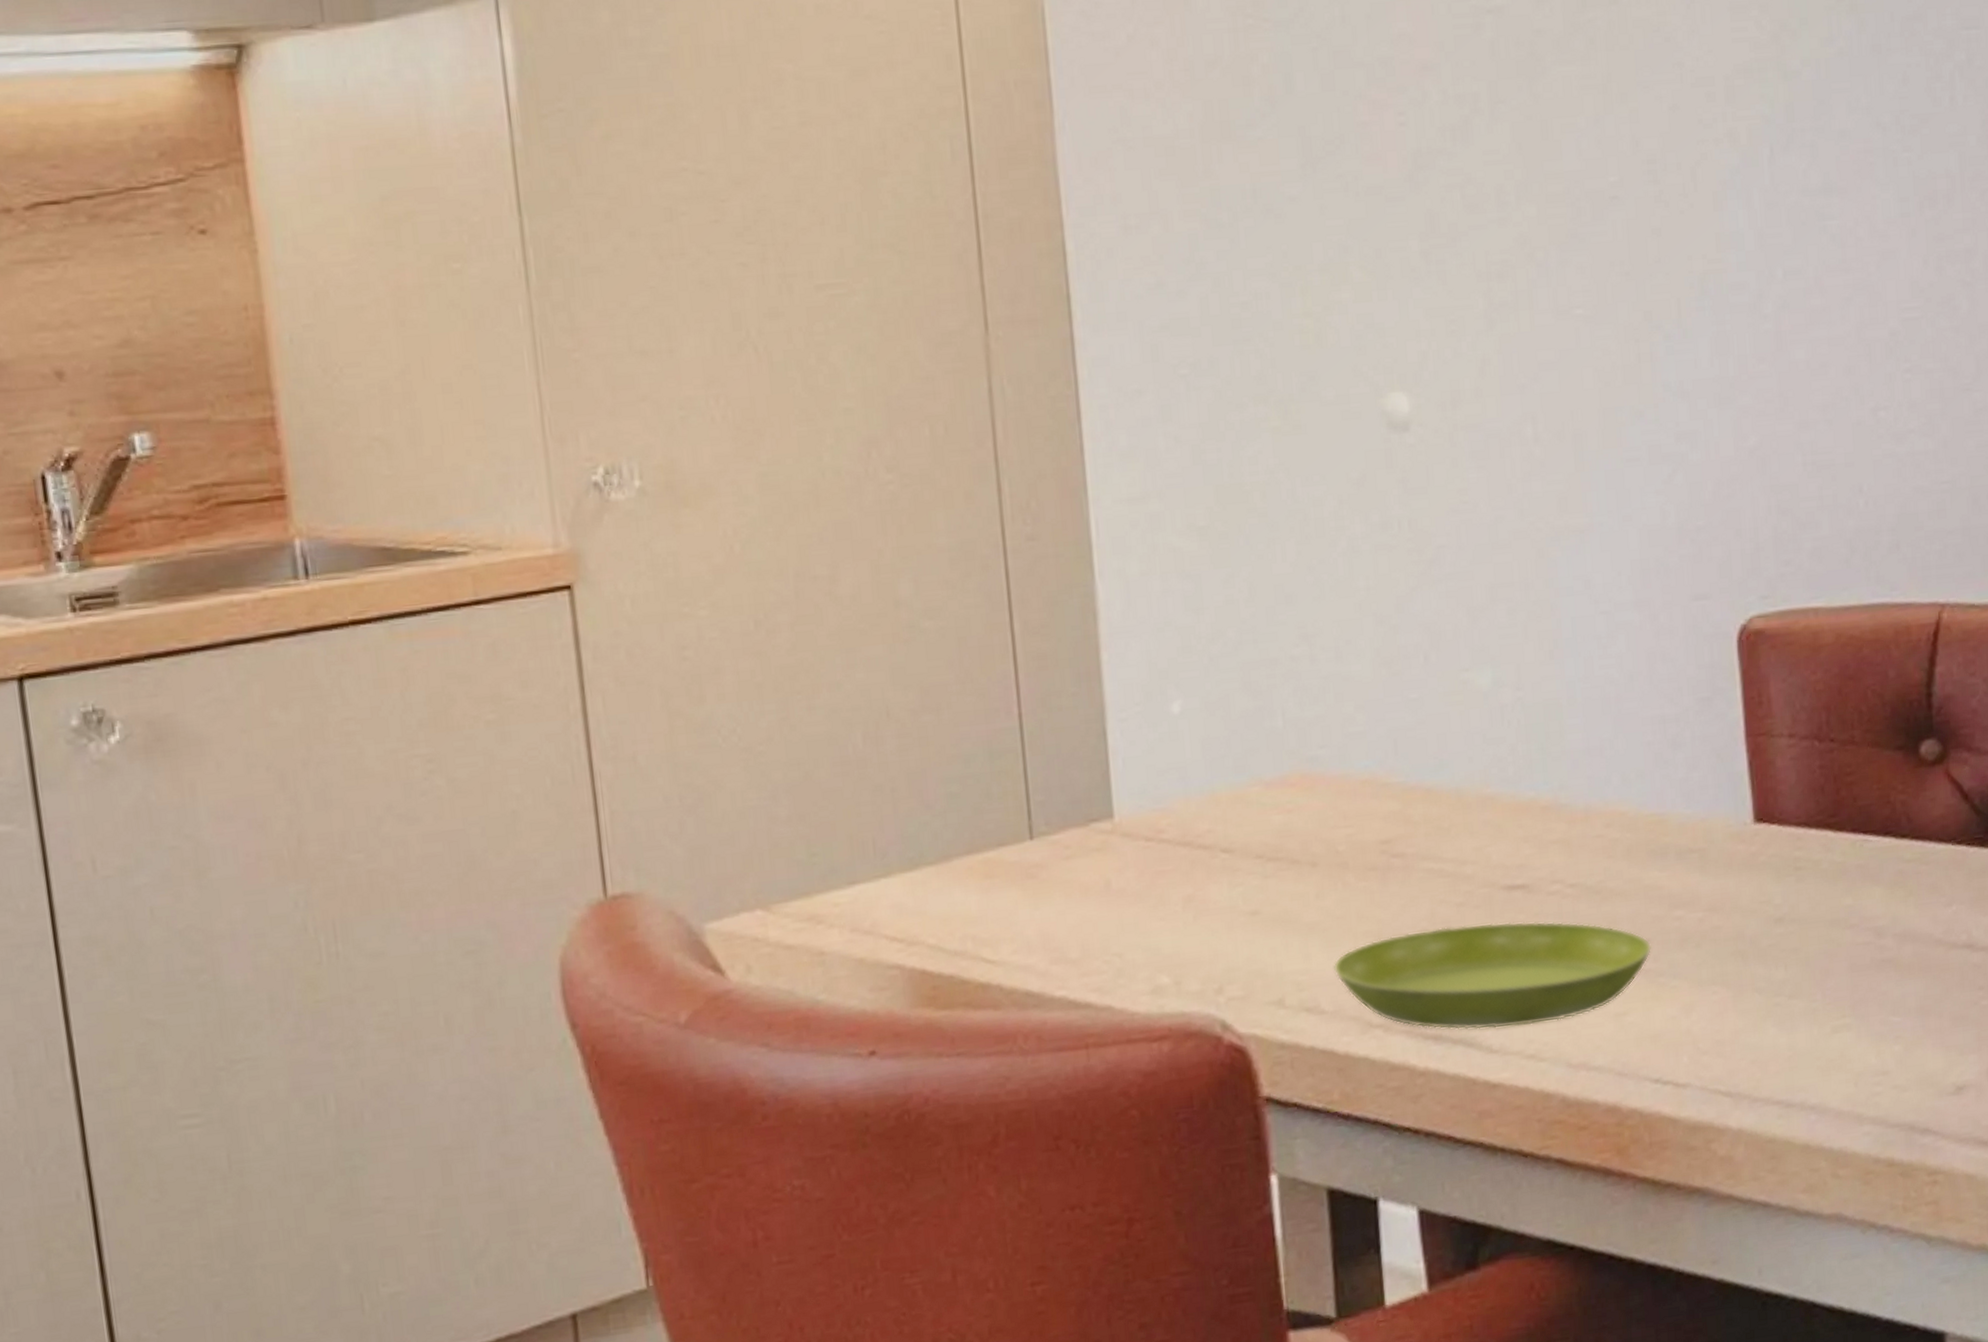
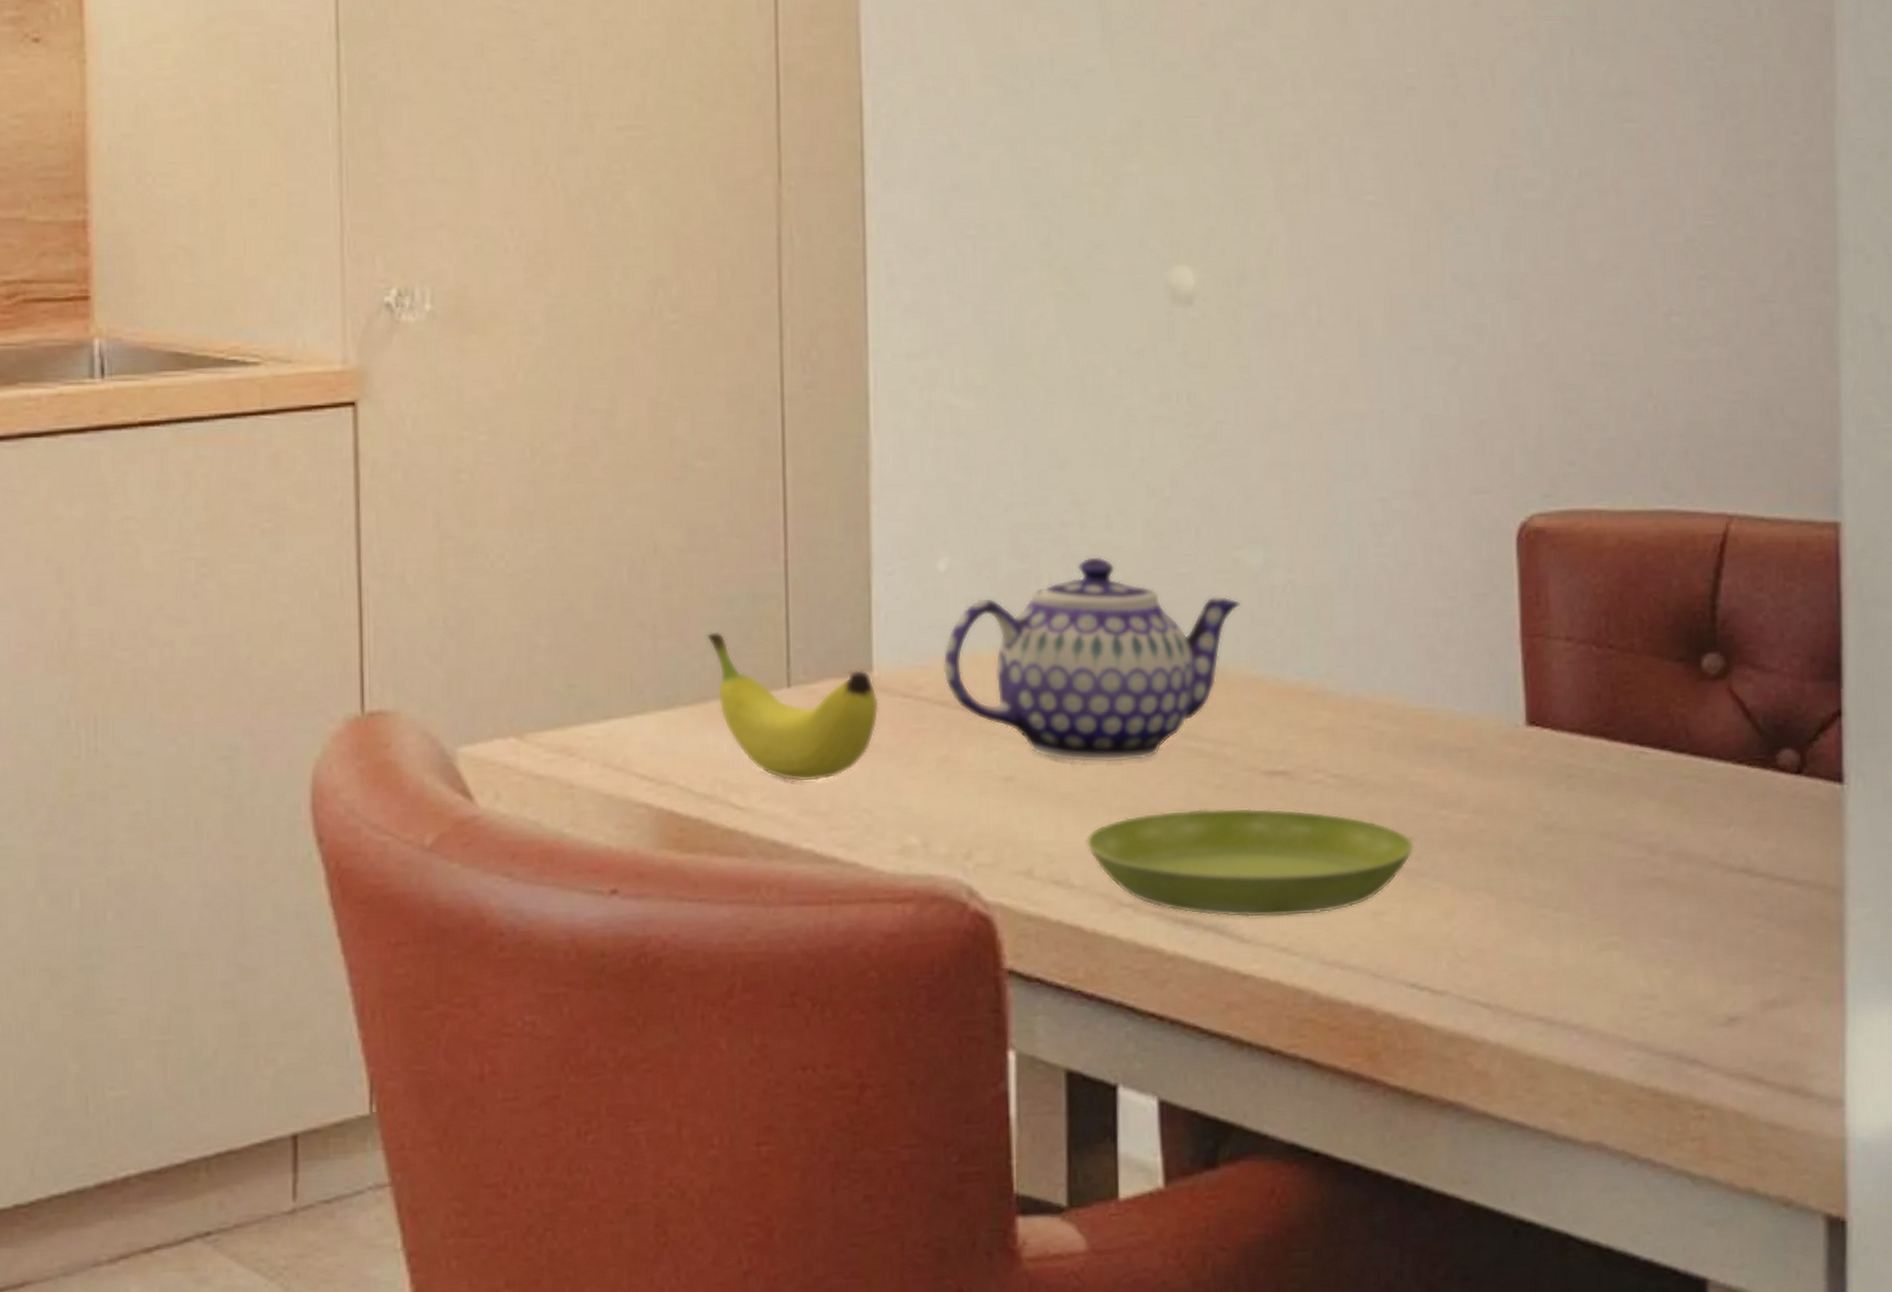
fruit: none [946,790,1123,932] -> present [707,631,879,782]
teapot: none [1182,688,1472,892] -> present [942,557,1240,763]

